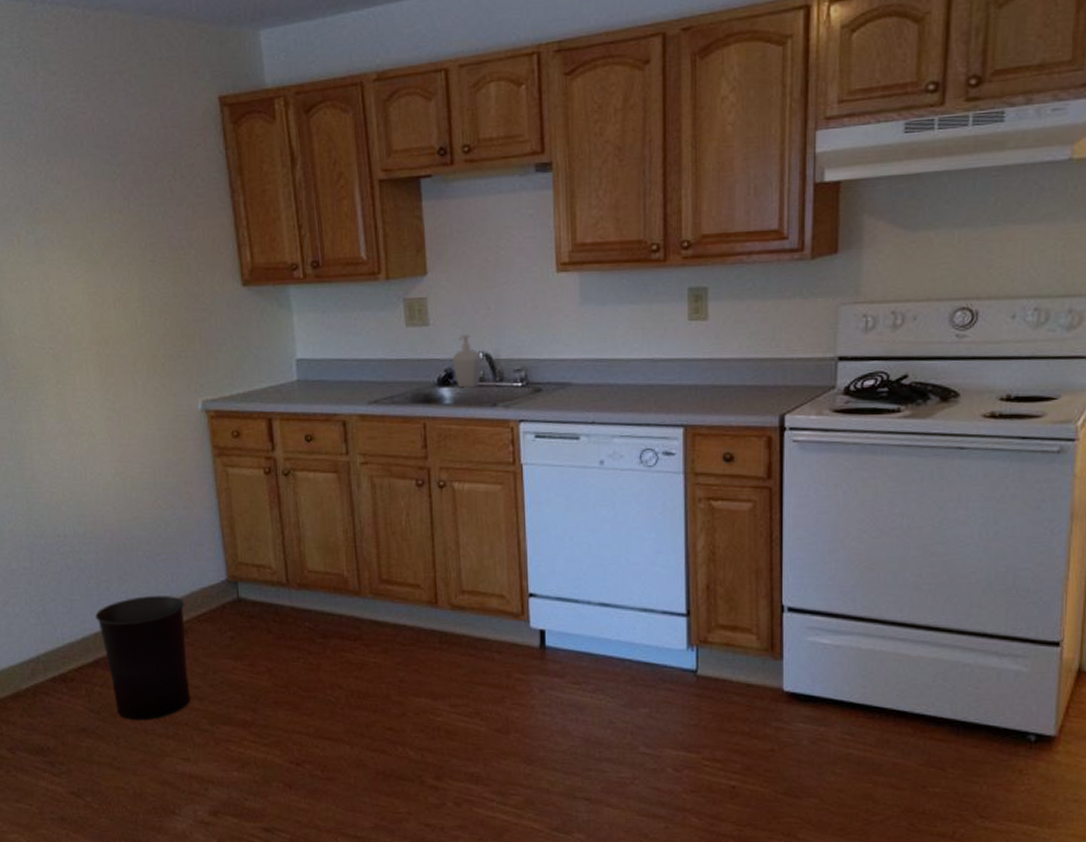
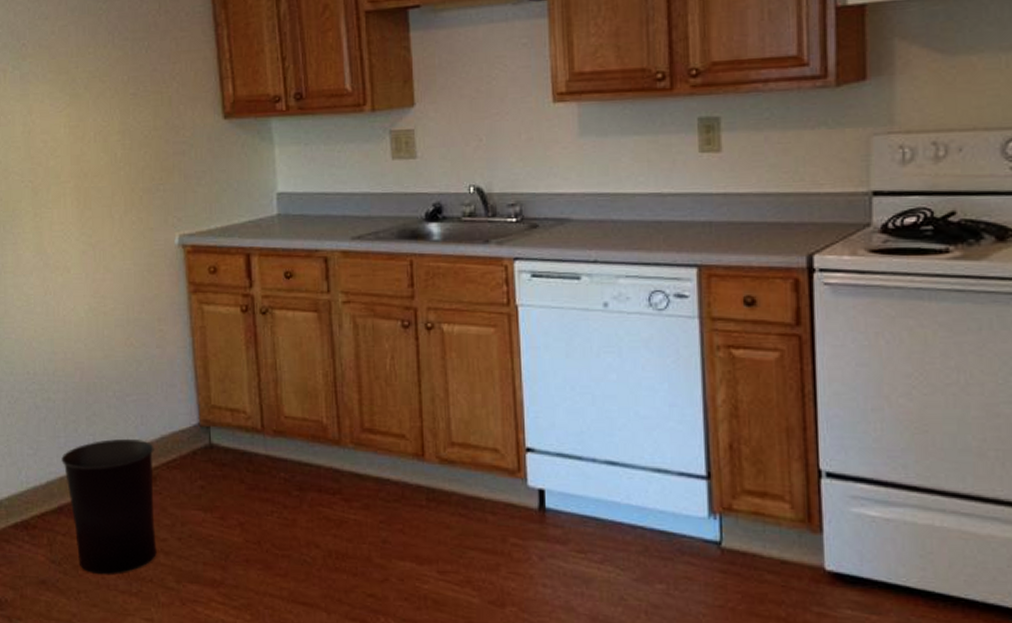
soap bottle: present [452,335,483,388] -> none [441,168,474,224]

